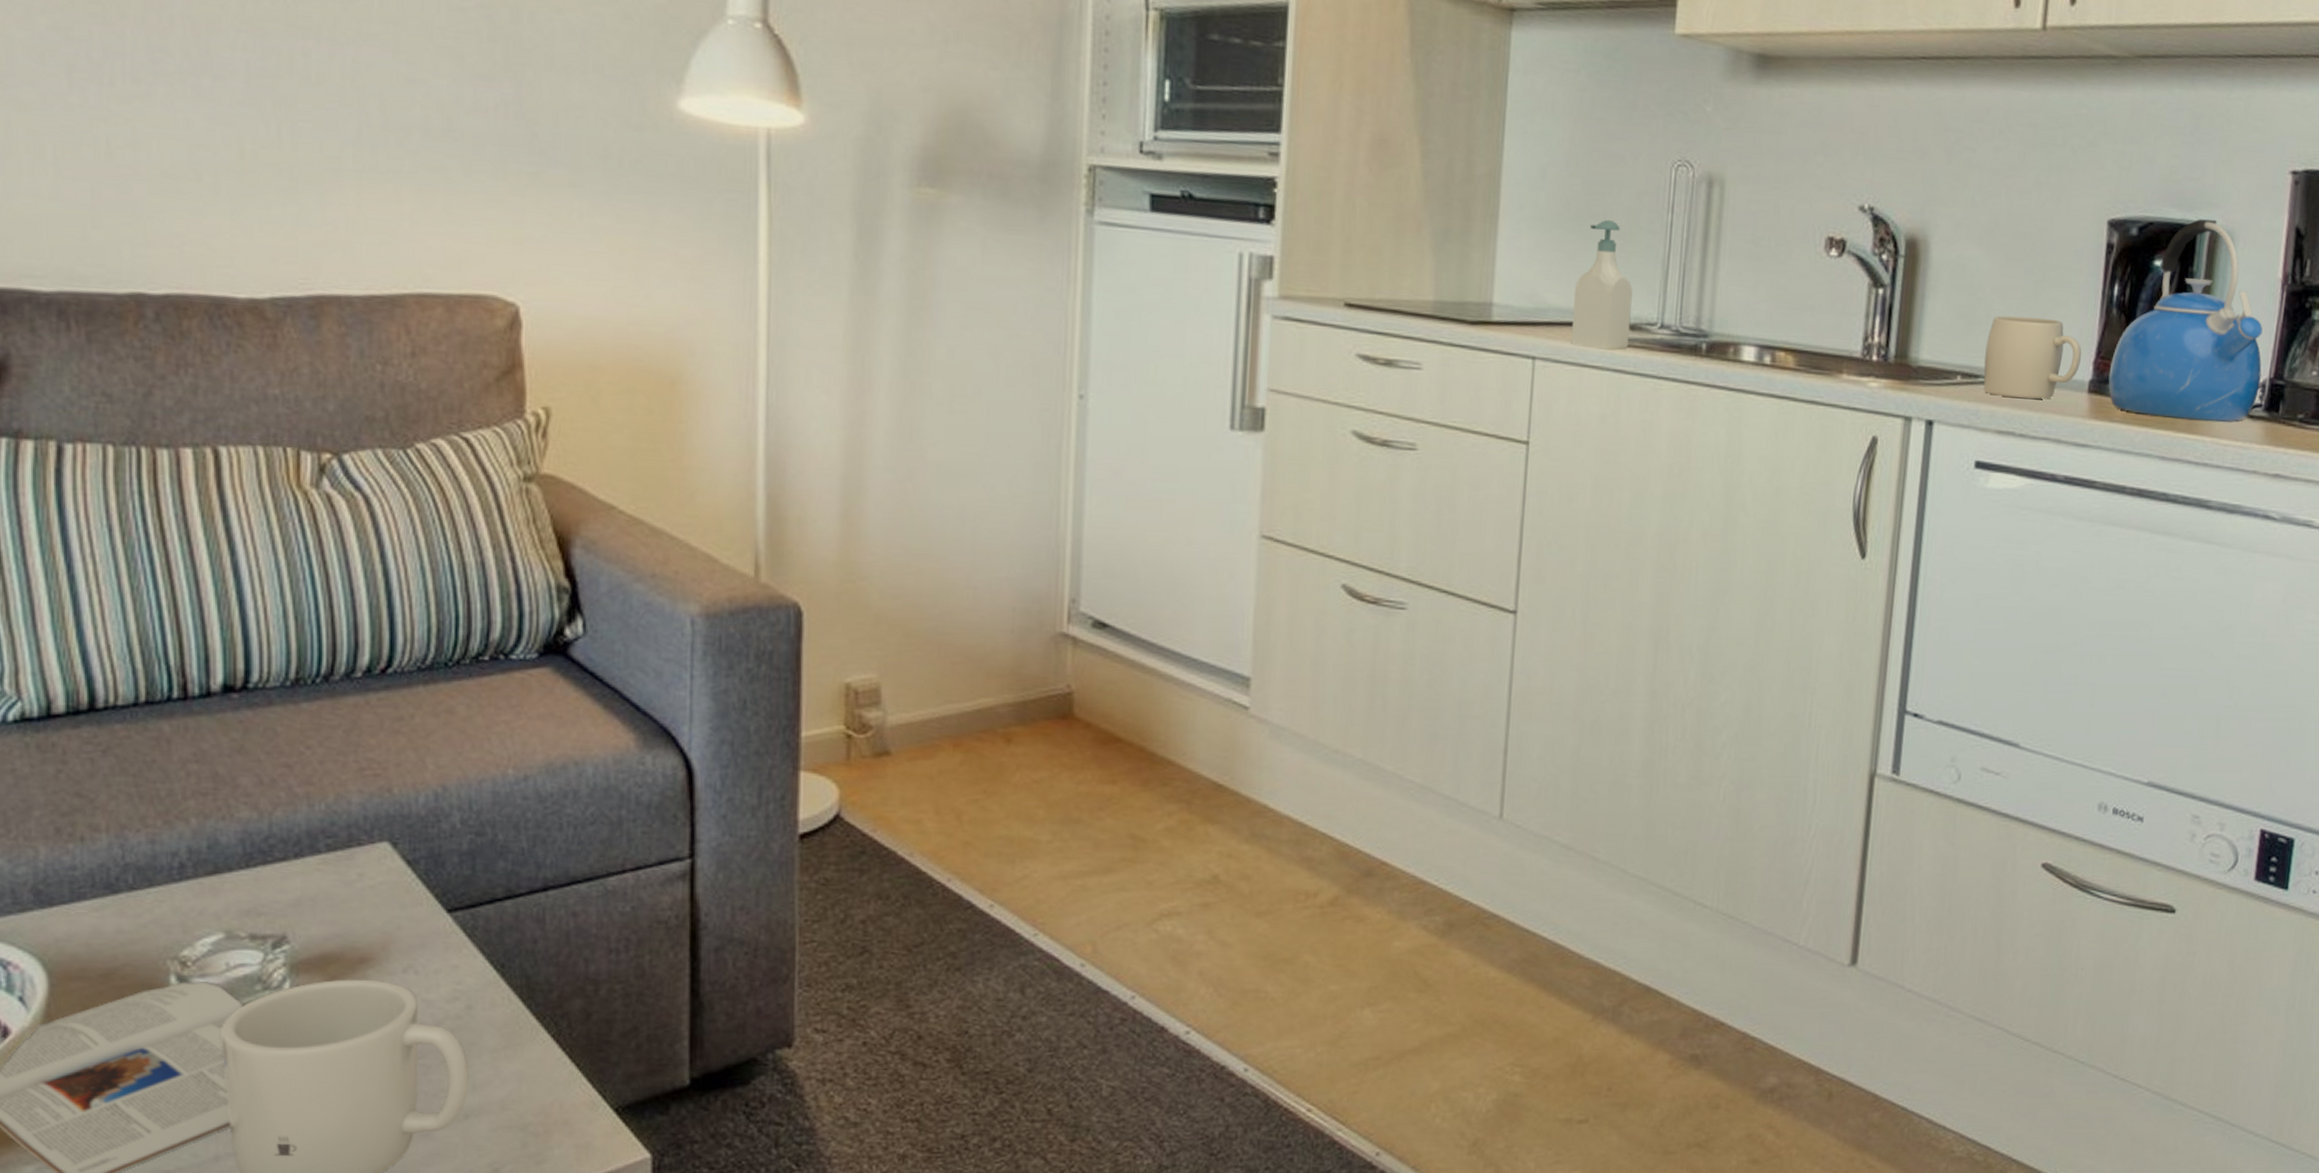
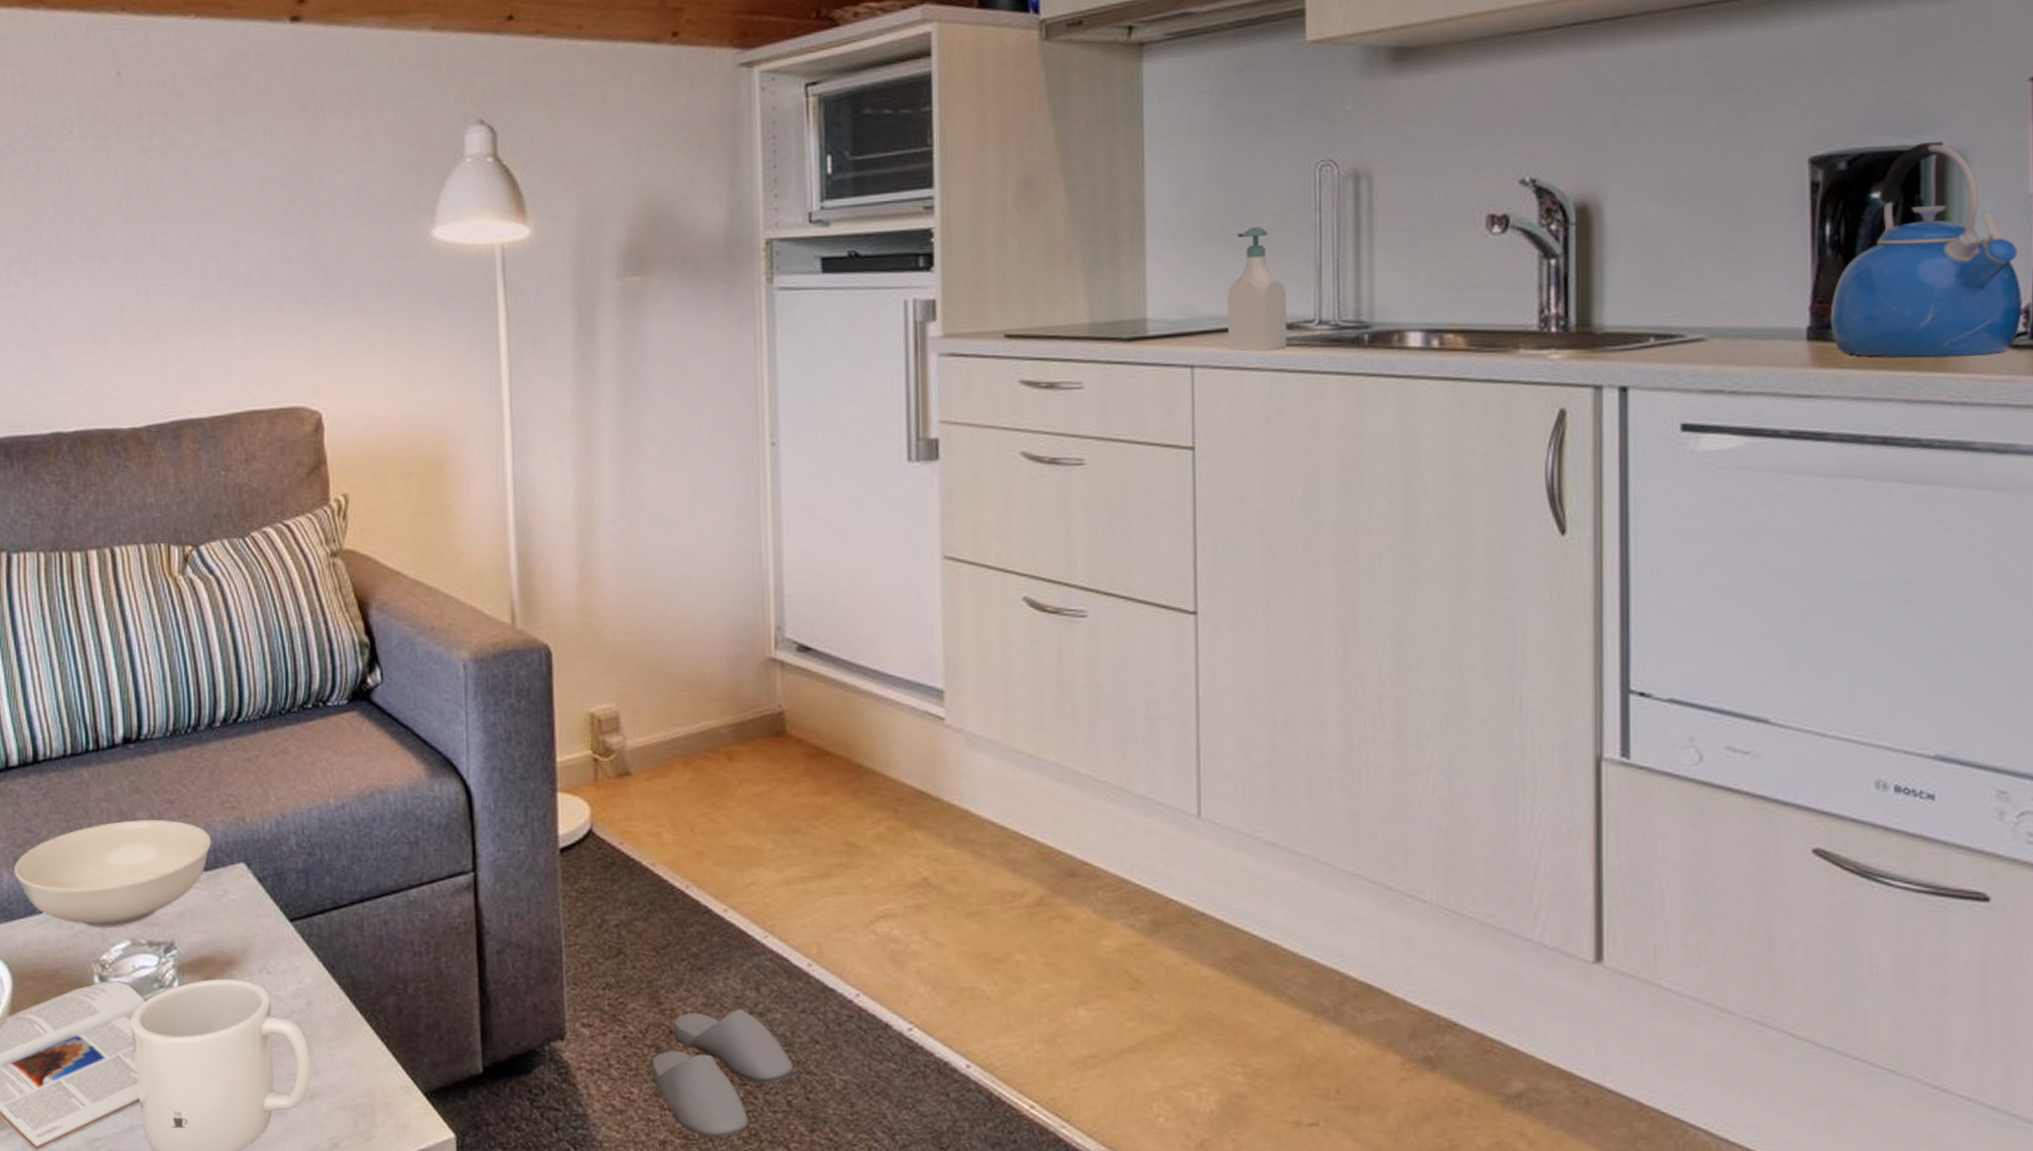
bowl: none [54,786,344,918] -> present [13,819,212,928]
slippers: none [895,1012,1058,1150] -> present [652,1009,794,1138]
mug: present [1983,315,2082,399] -> none [1680,268,1795,354]

